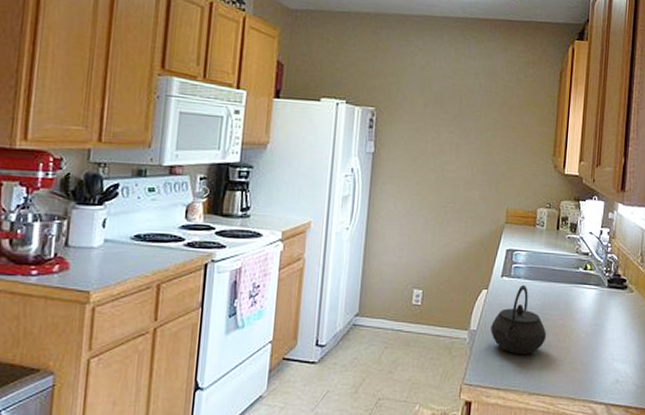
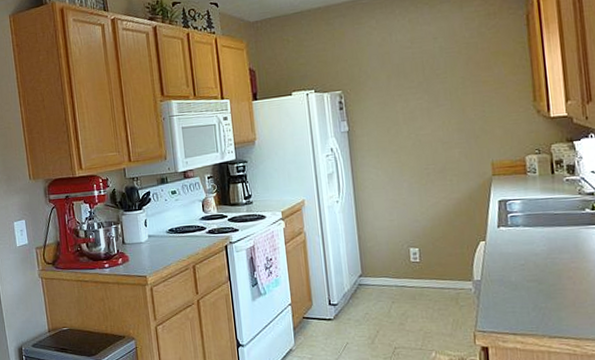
kettle: present [491,284,547,355] -> none [495,232,560,301]

